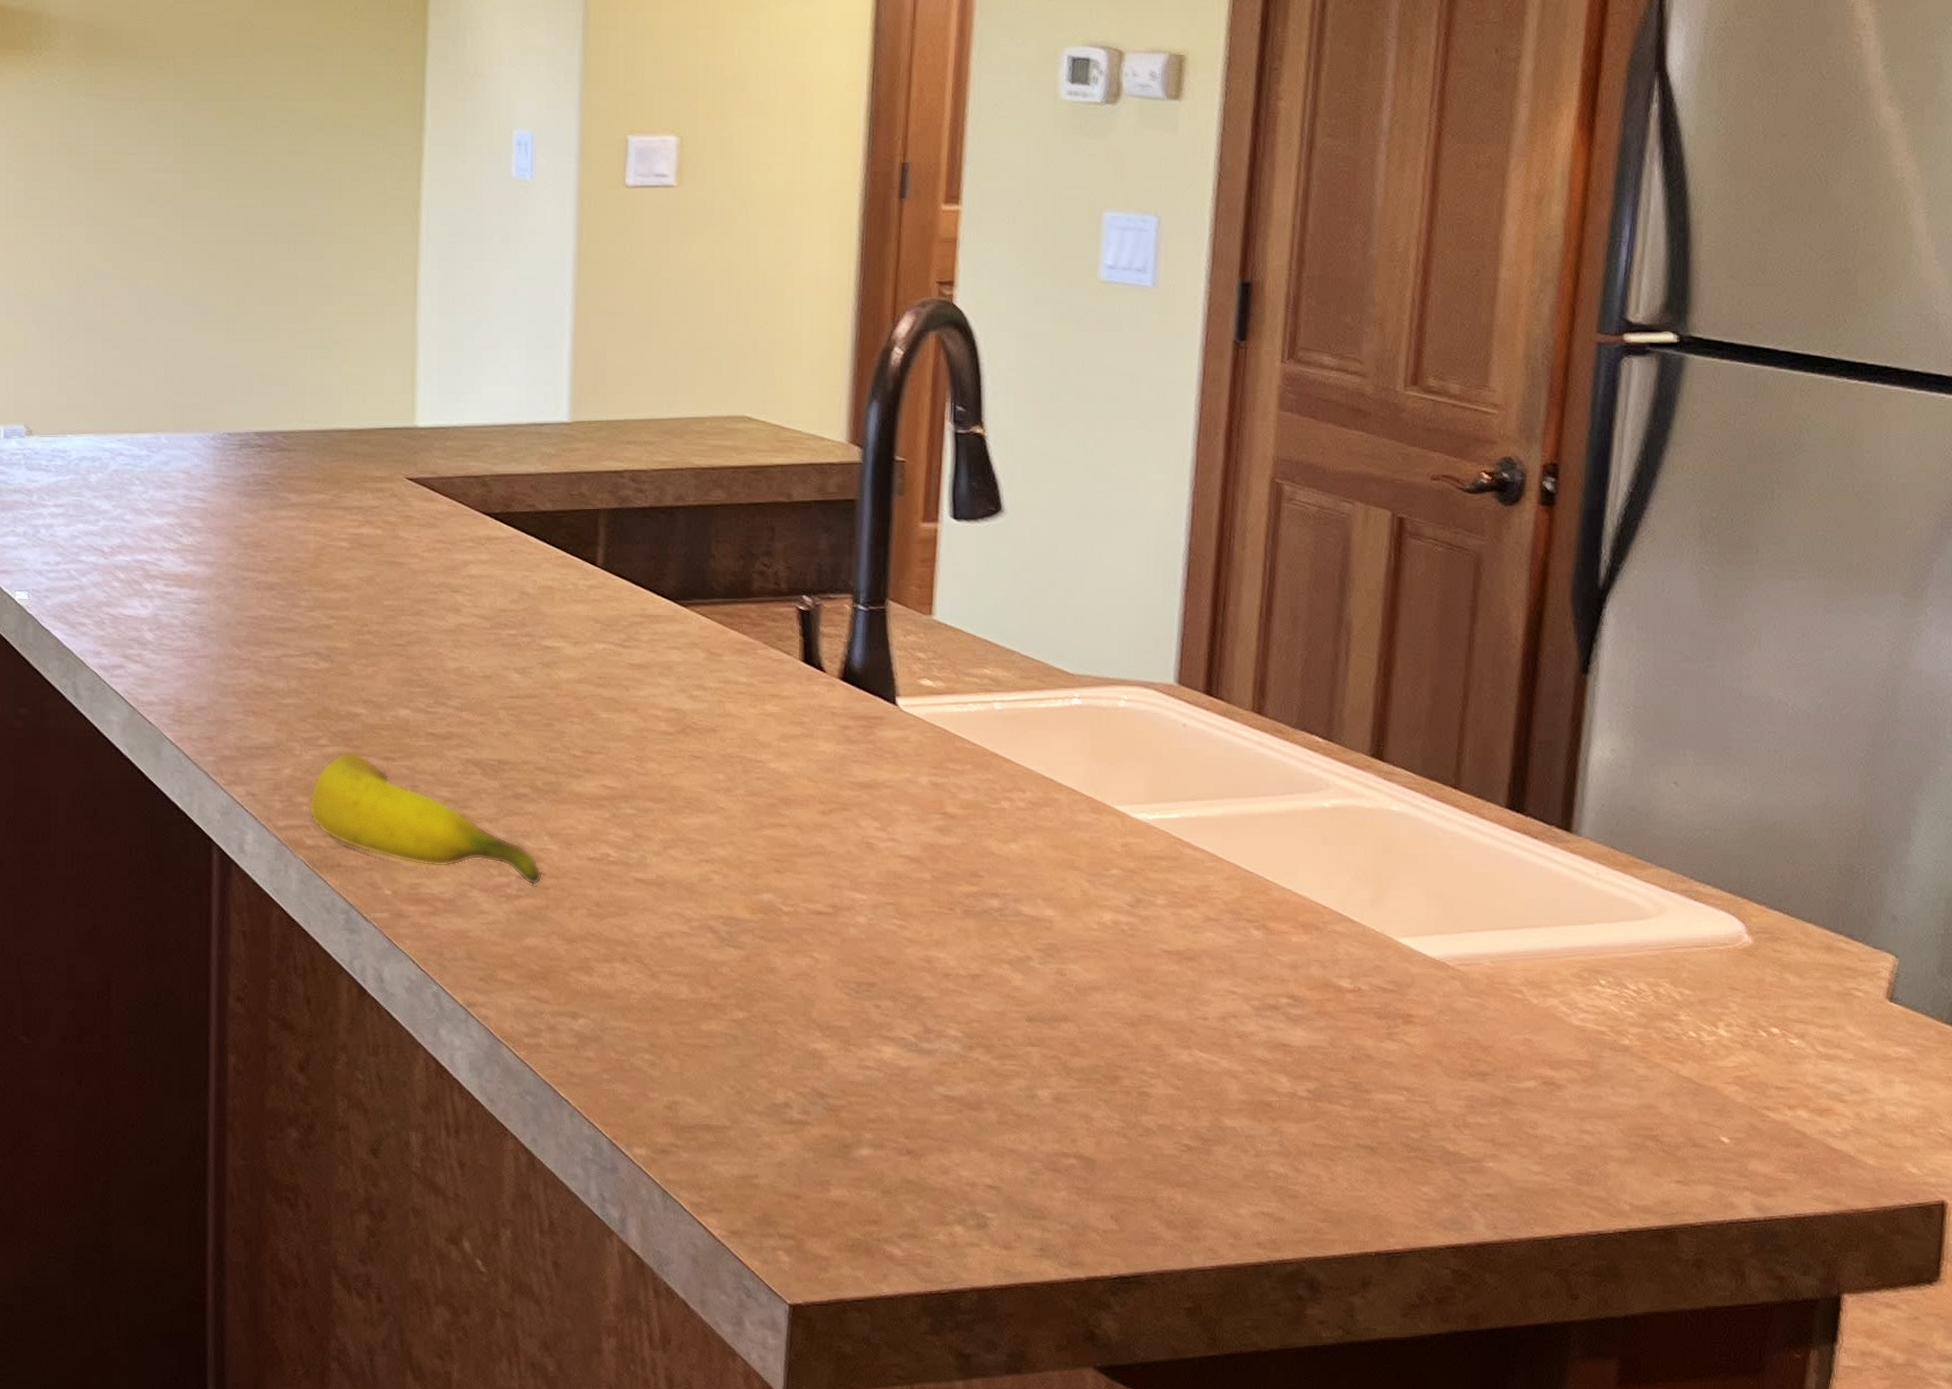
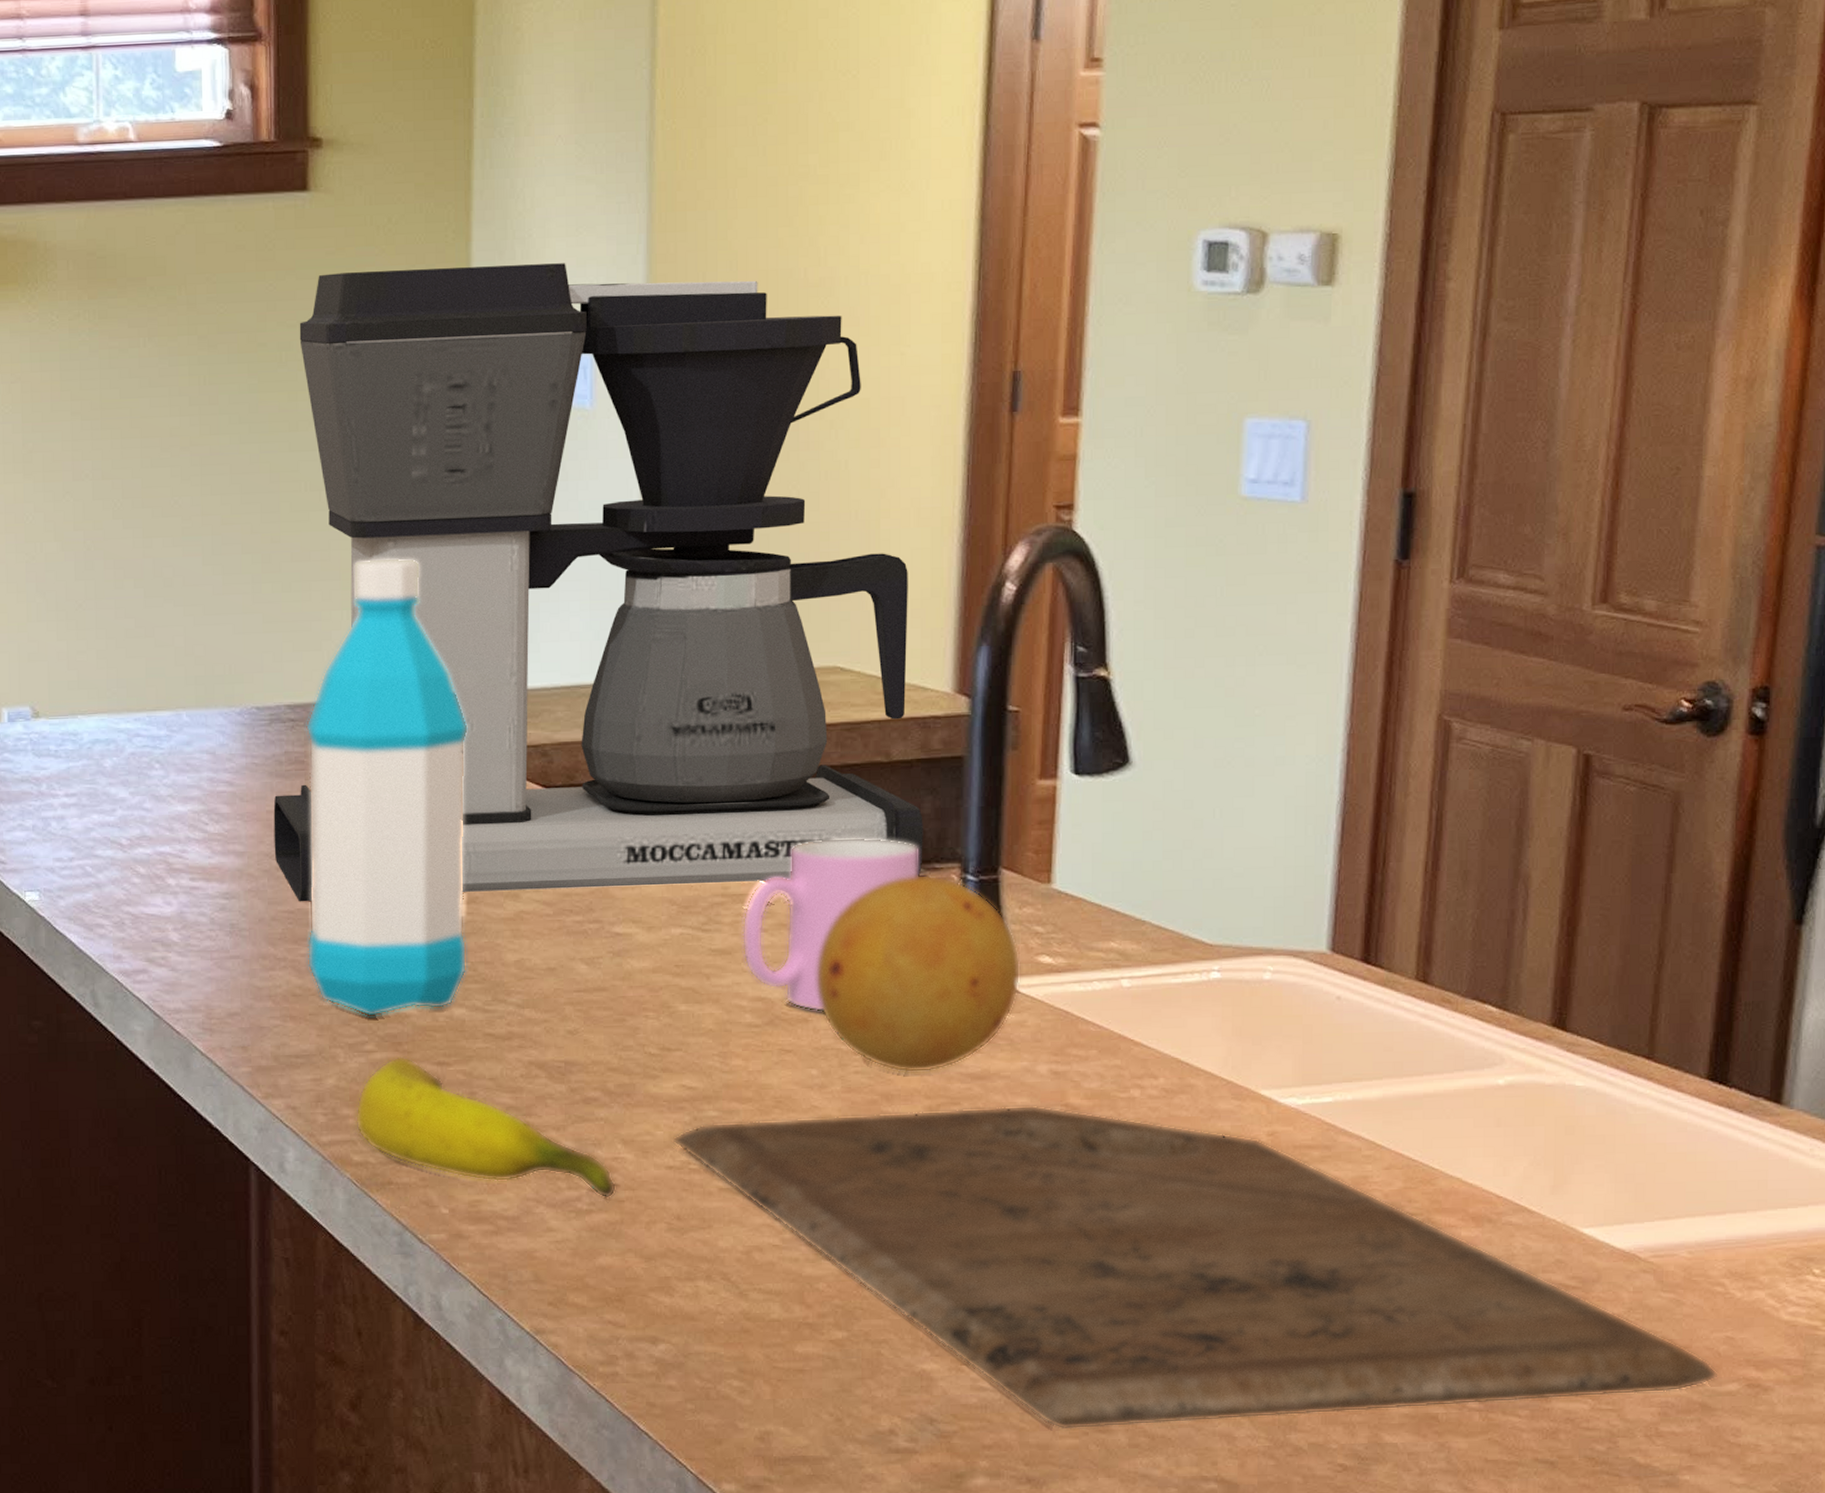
coffee maker: none [241,52,820,609] -> present [273,263,923,902]
water bottle: none [268,307,417,715] -> present [305,559,468,1017]
cutting board: none [593,812,1518,1108] -> present [672,1105,1718,1431]
cup: none [657,570,815,723] -> present [741,839,918,1012]
fruit: none [724,603,905,780] -> present [817,874,1021,1073]

